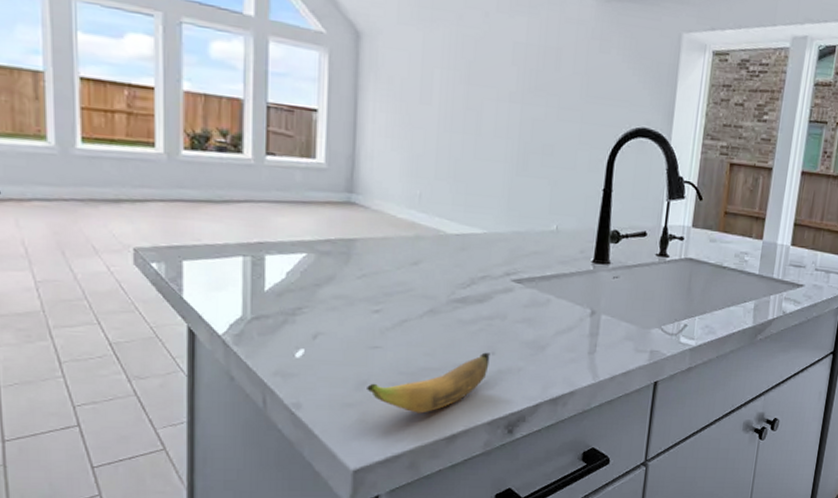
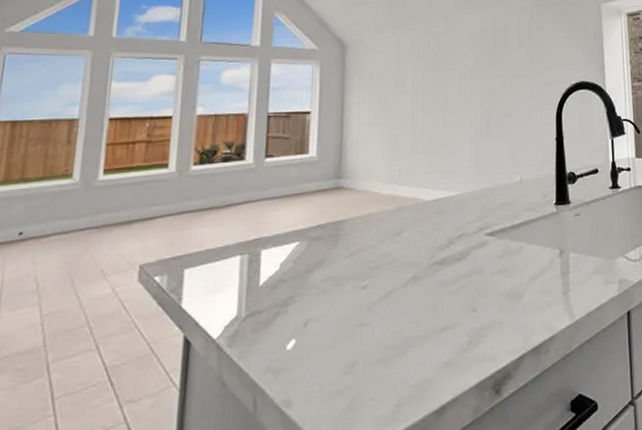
banana: present [367,352,490,413] -> none [356,310,472,389]

